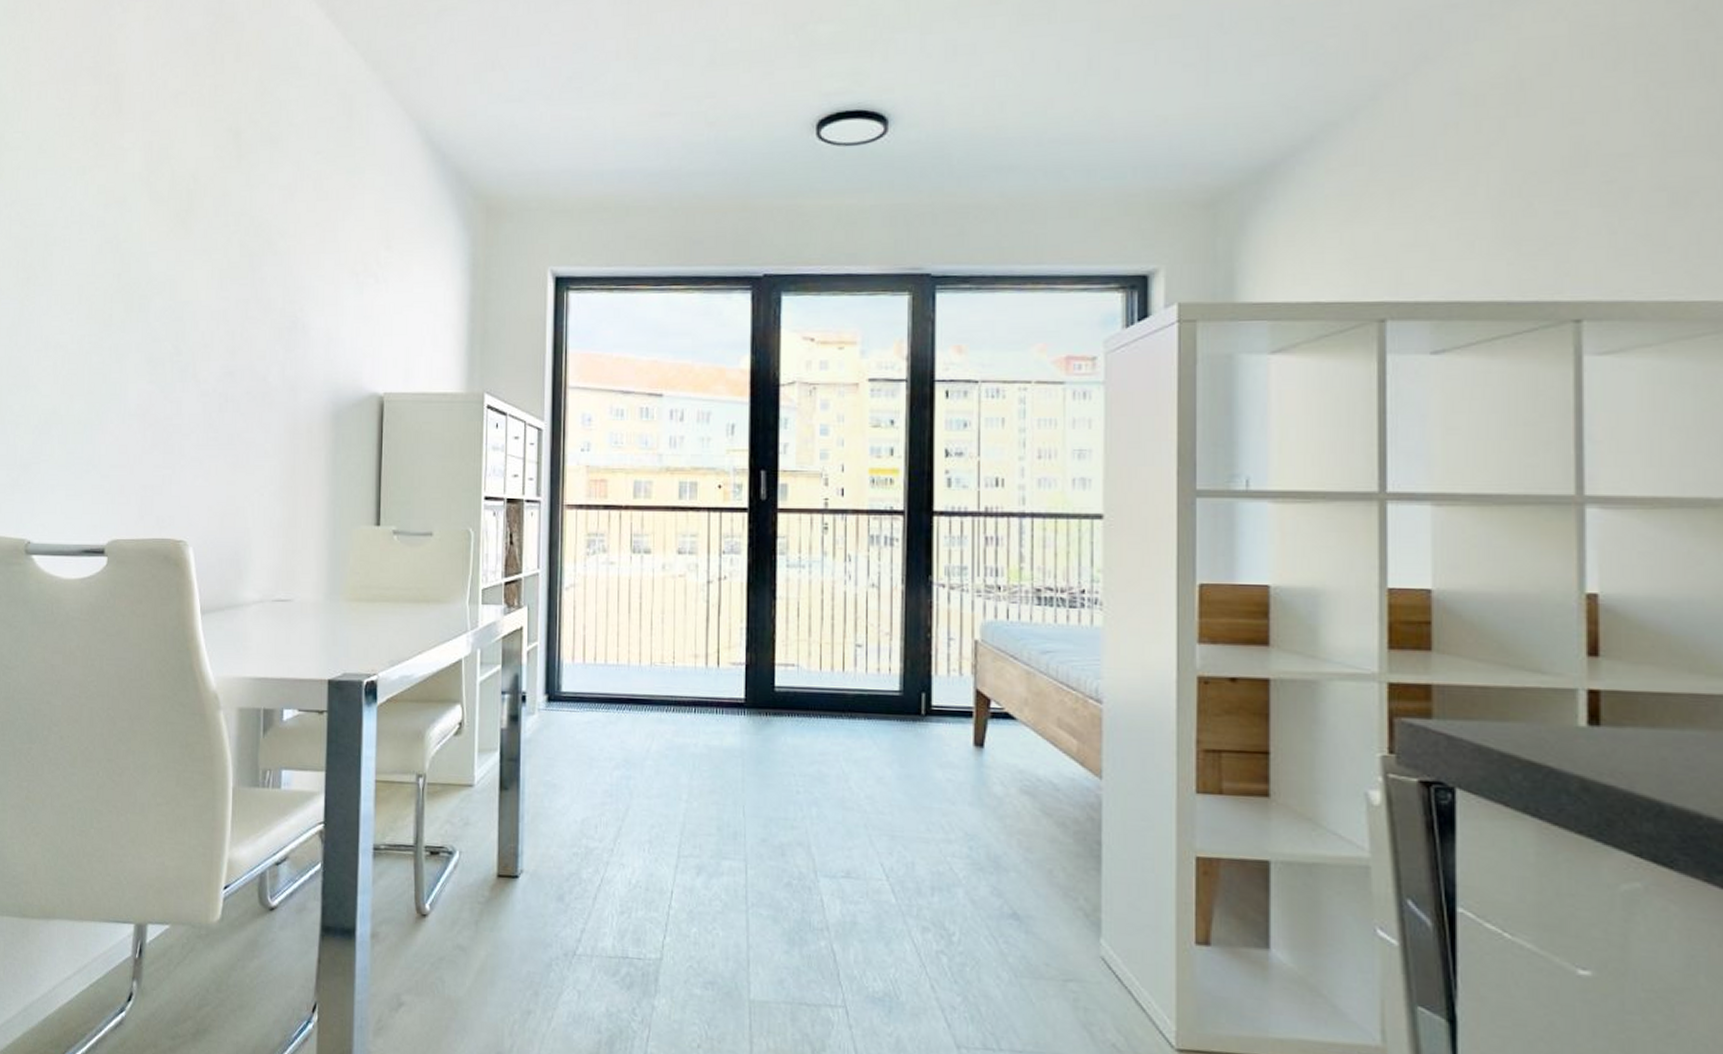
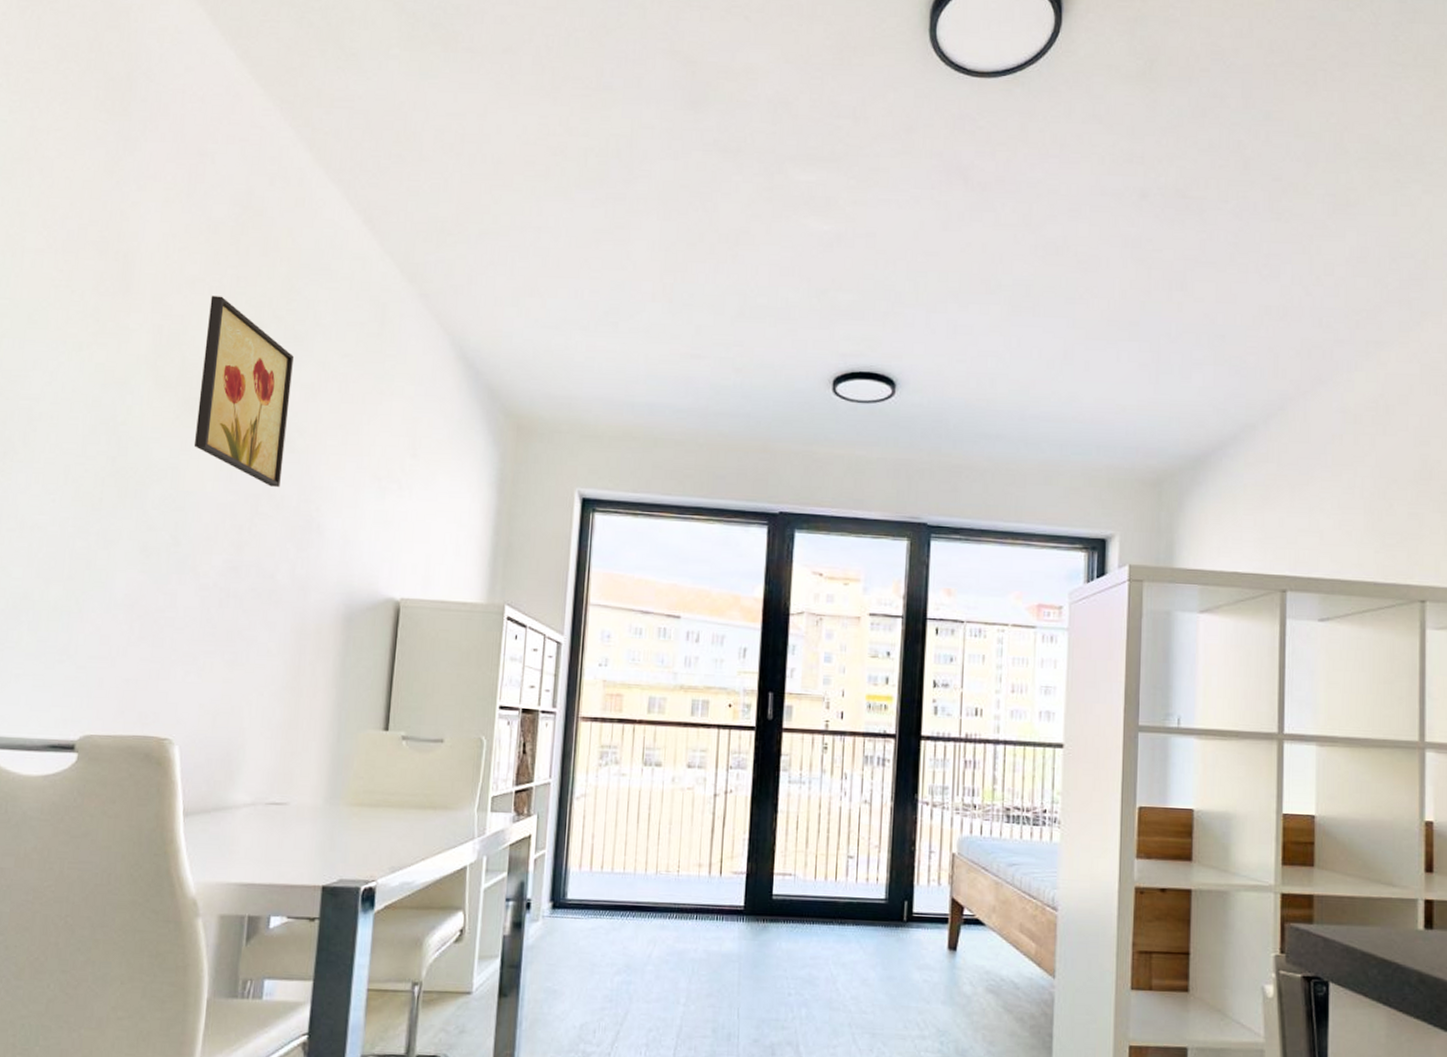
wall art: none [187,106,270,290] -> present [193,295,294,487]

